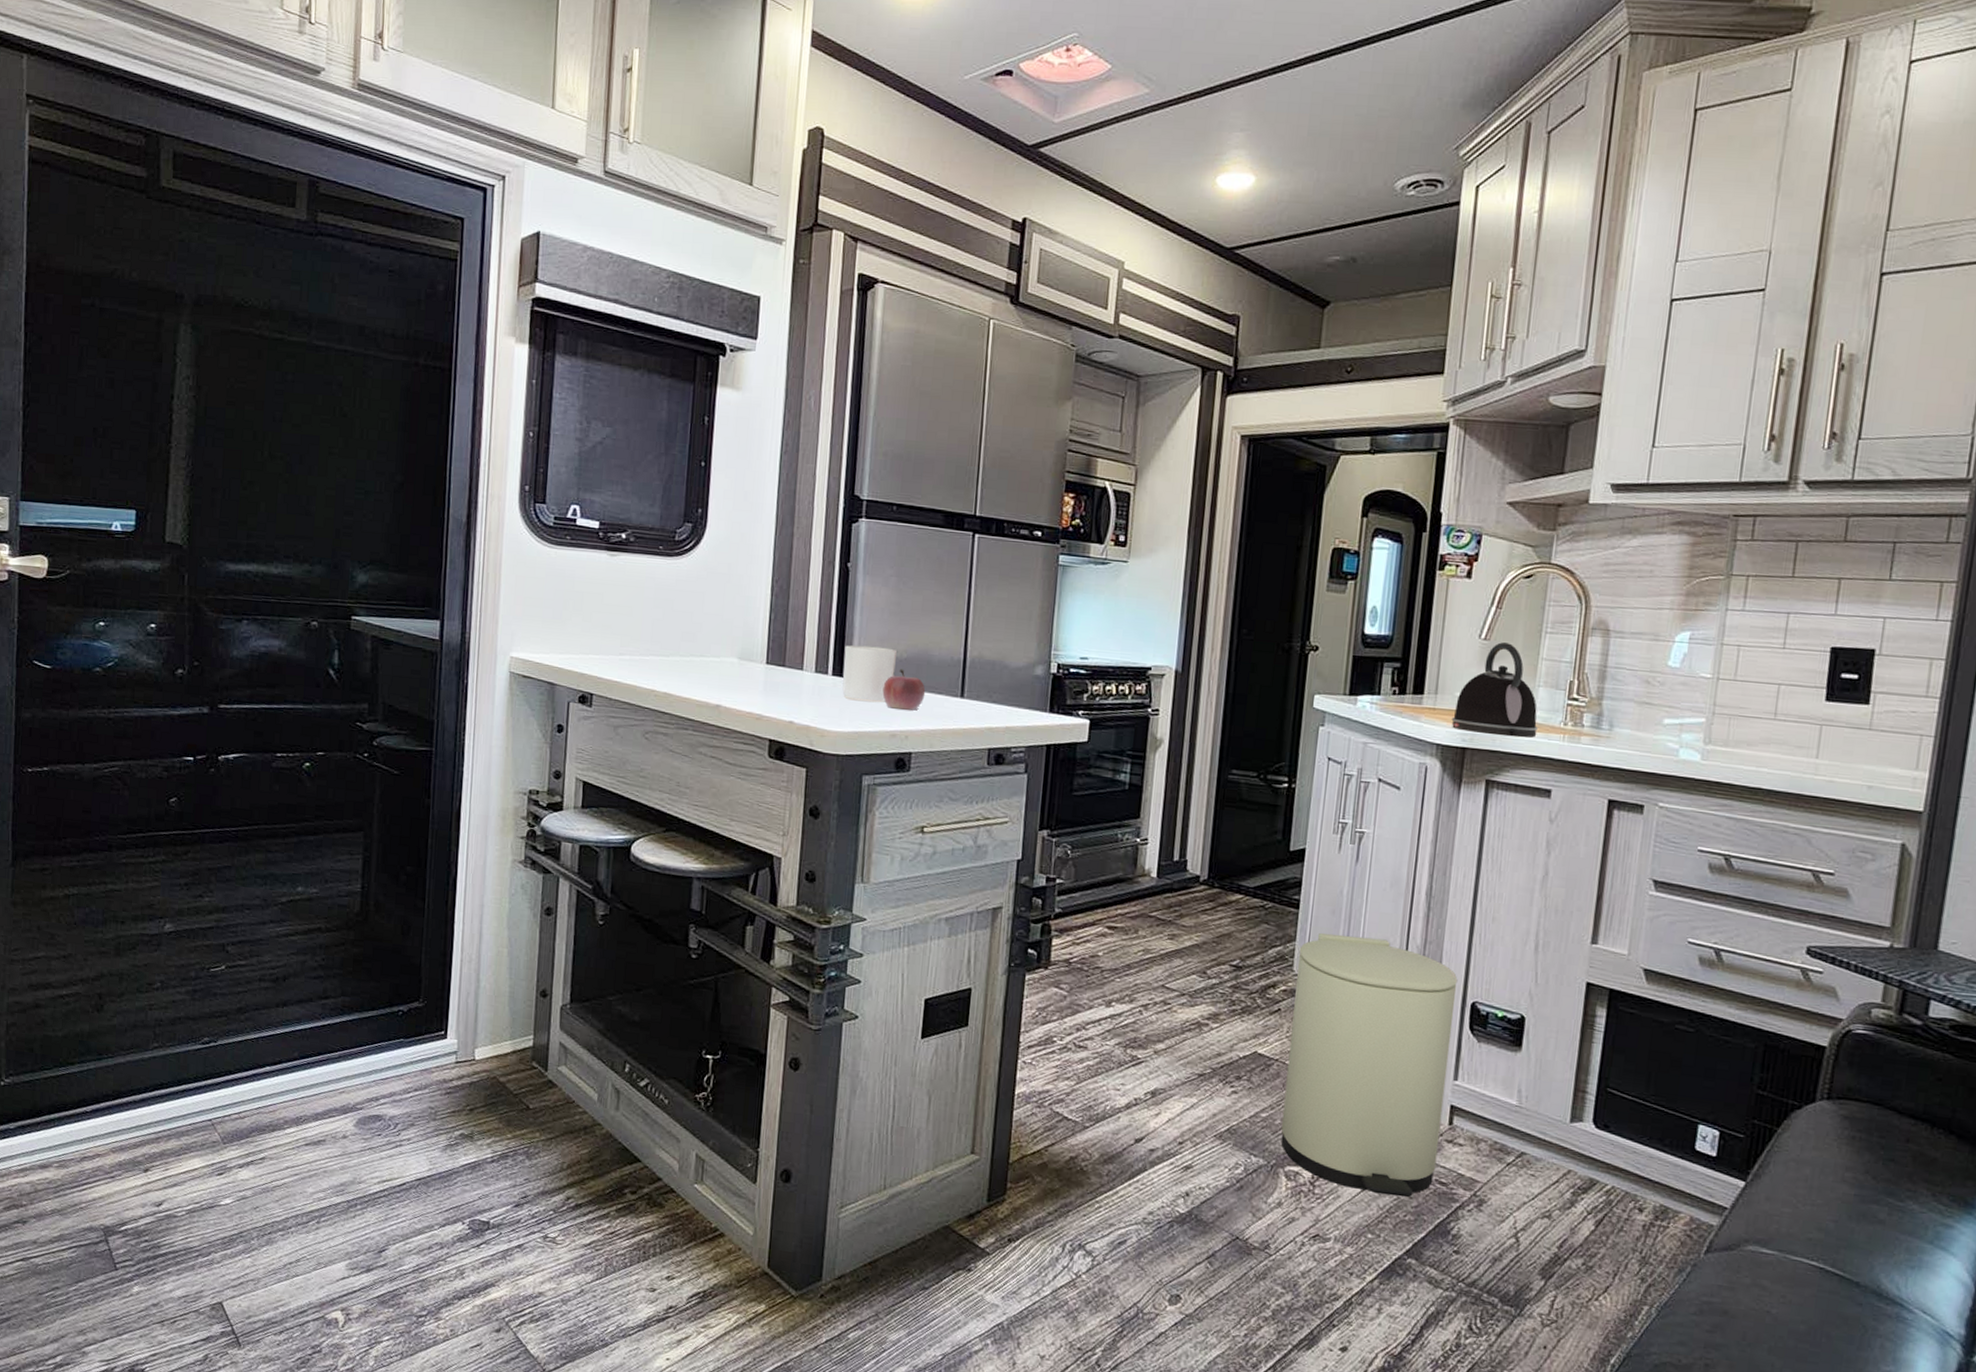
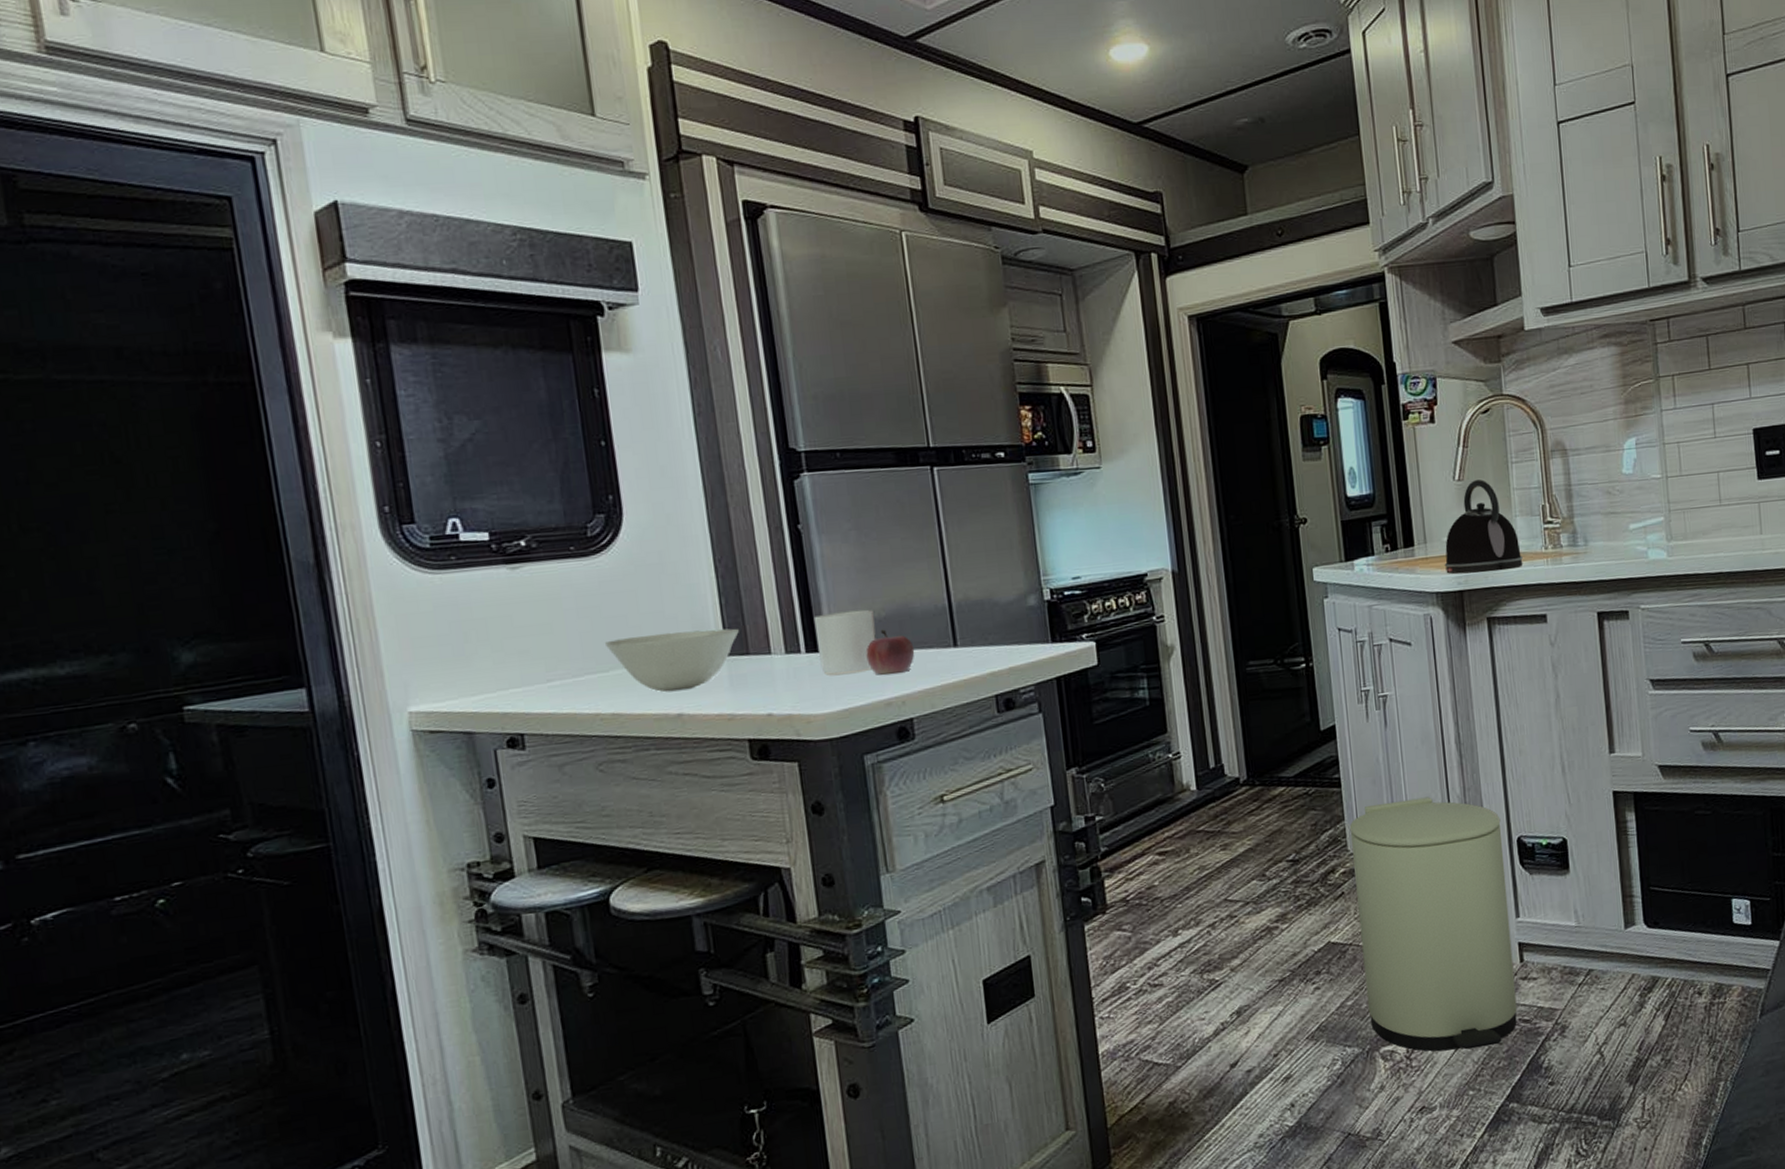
bowl: none [670,630,782,686] -> present [604,628,740,693]

